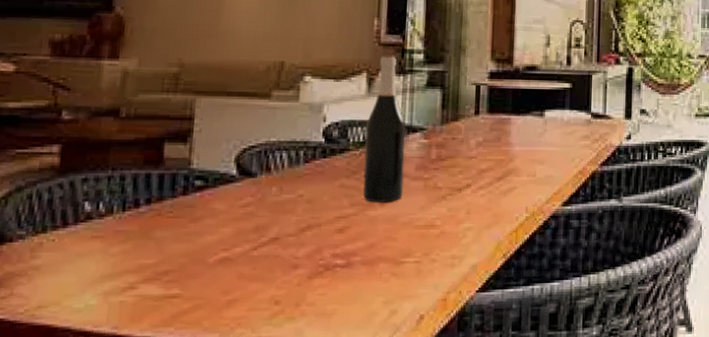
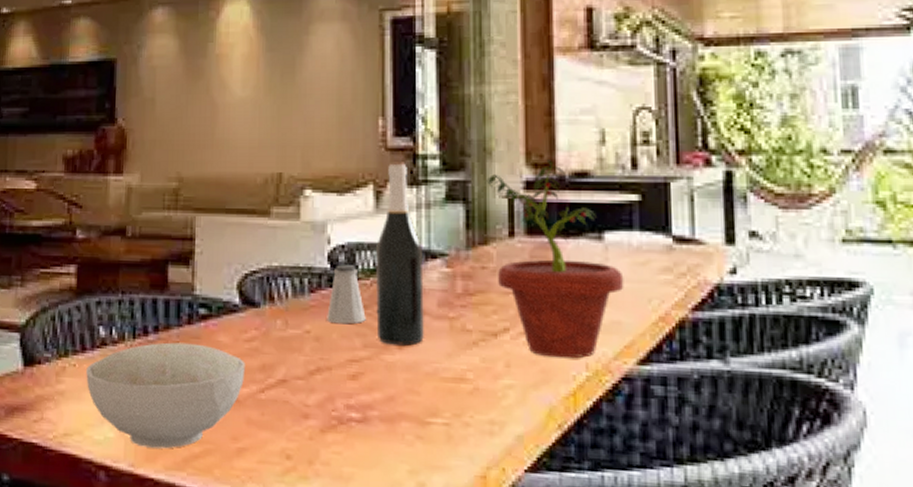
bowl: none [66,212,240,310] -> present [86,342,246,449]
saltshaker: none [319,139,354,188] -> present [327,265,366,324]
potted plant: none [459,56,557,205] -> present [485,160,624,359]

